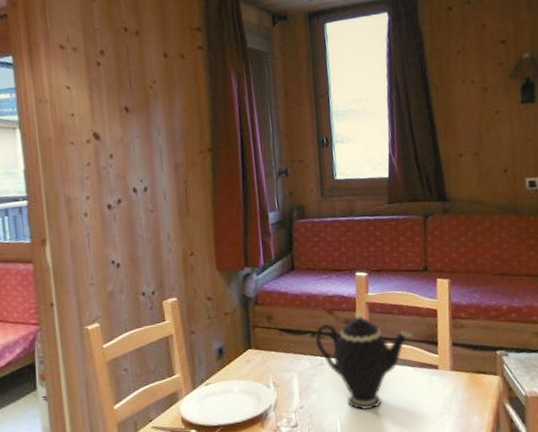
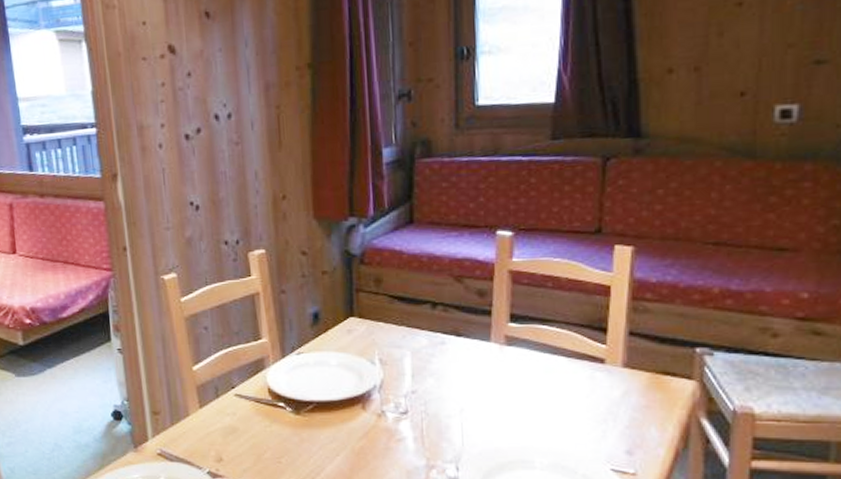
teapot: present [315,311,413,410] -> none [436,280,571,403]

